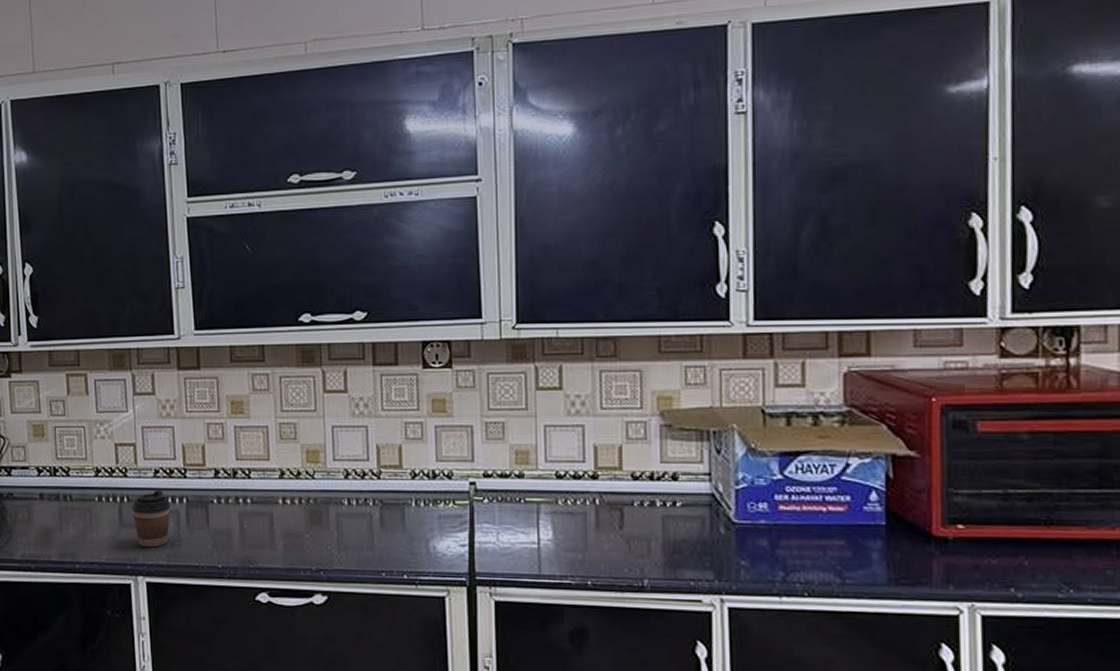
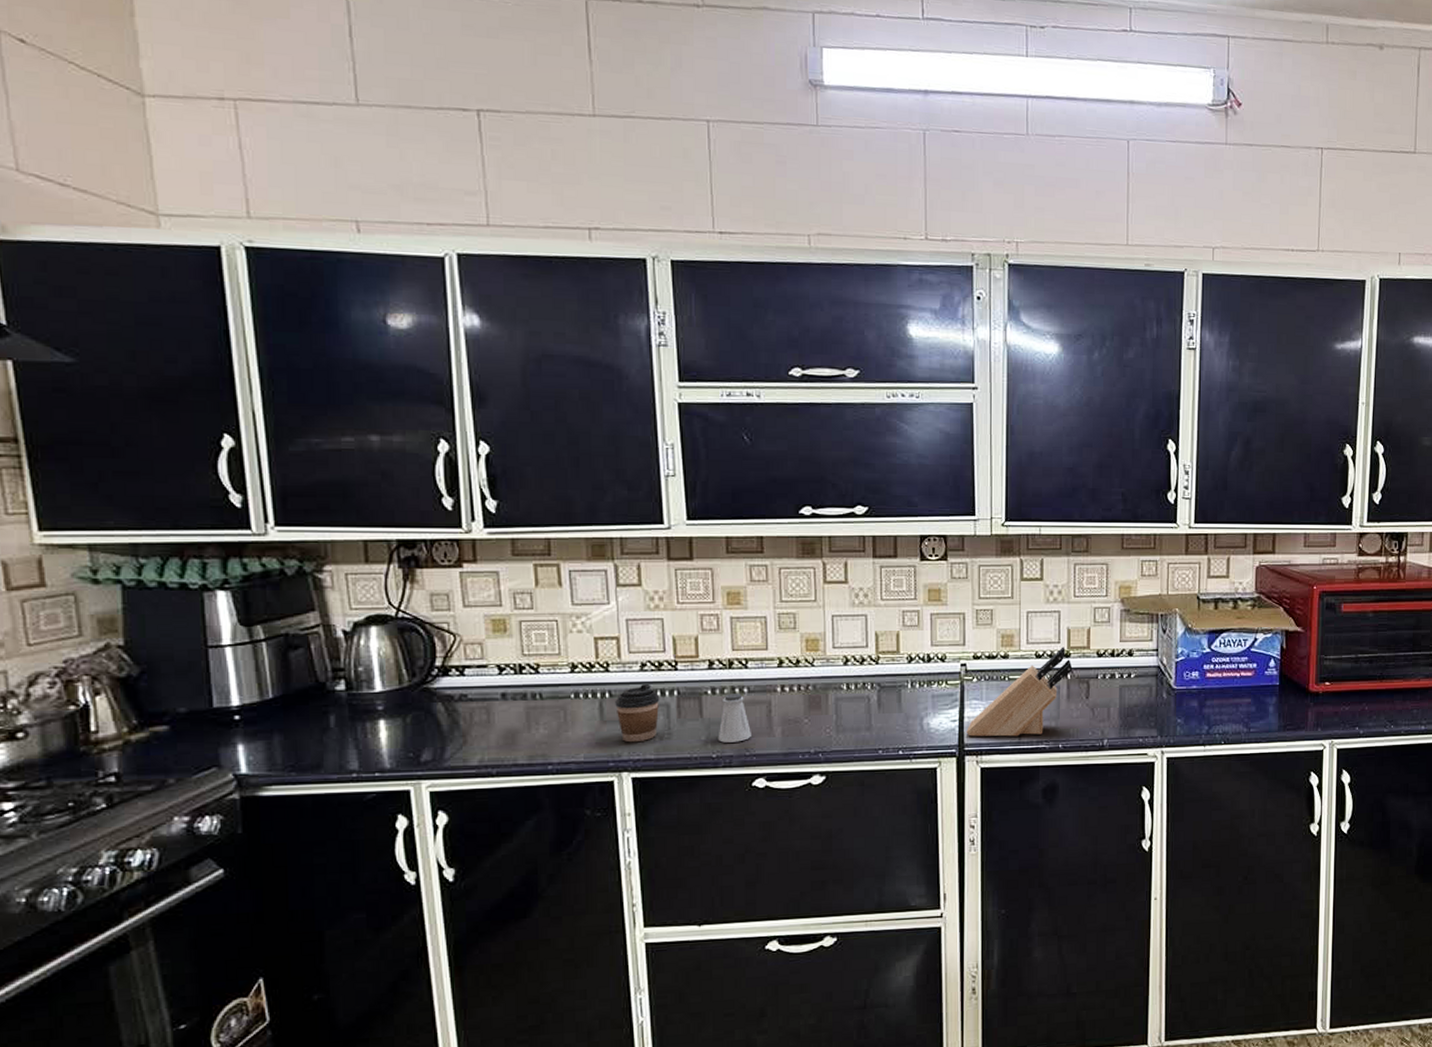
saltshaker: none [223,503,254,554] -> present [718,693,751,743]
knife block: none [477,466,602,568] -> present [966,647,1073,737]

